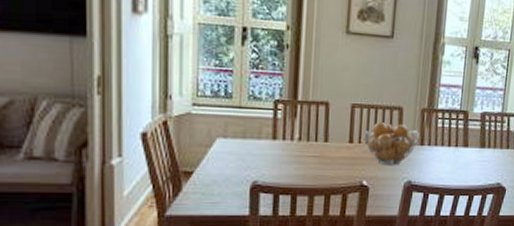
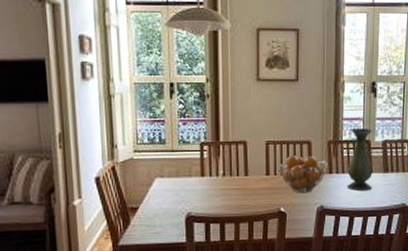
vase: none [439,97,472,167] -> present [347,128,373,191]

